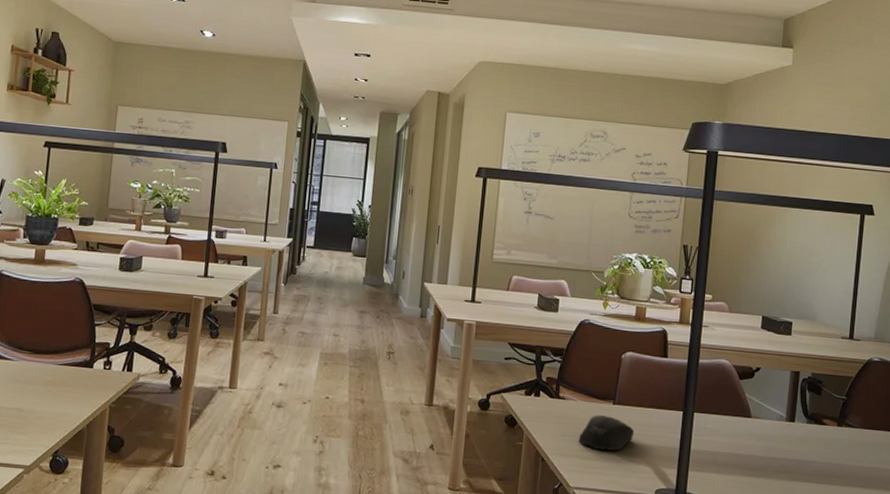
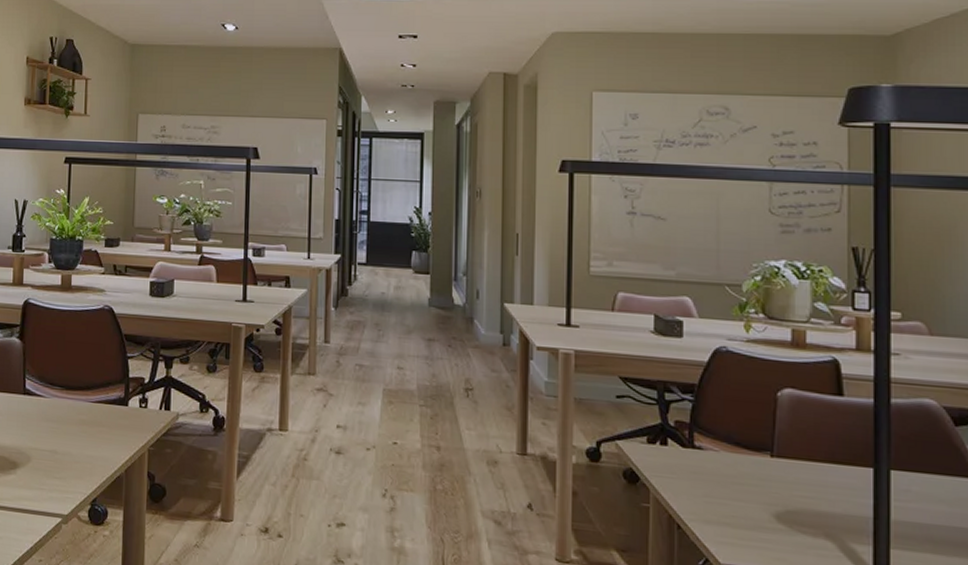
computer mouse: present [578,415,635,451] -> none [726,470,805,519]

